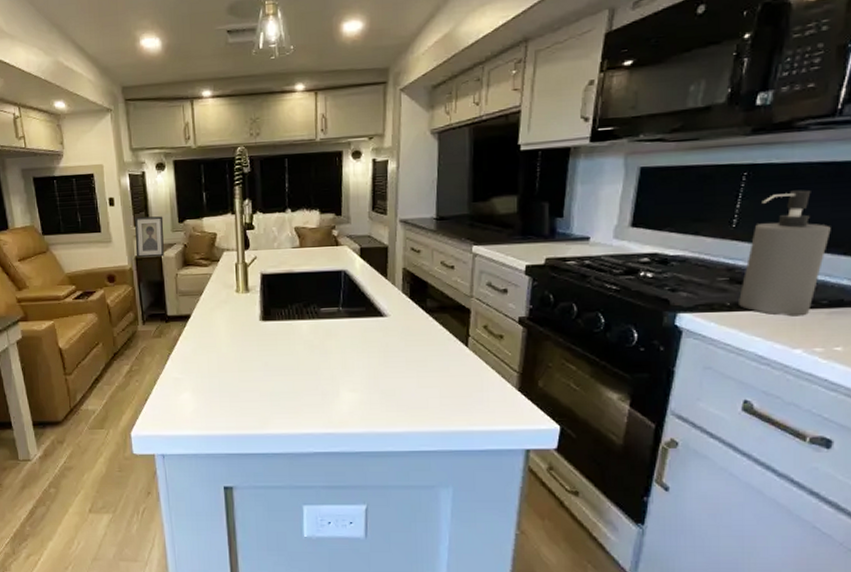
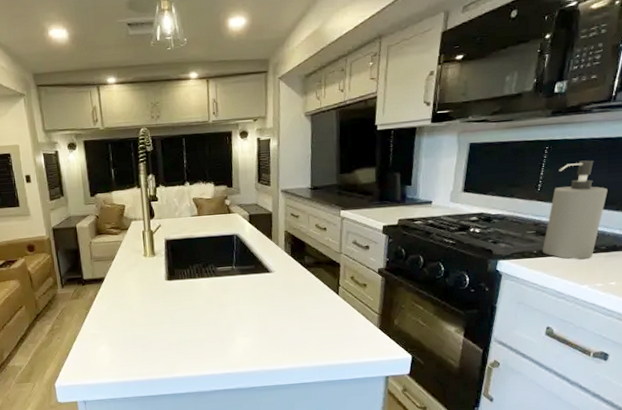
picture frame: present [135,216,164,258] -> none [50,191,79,229]

